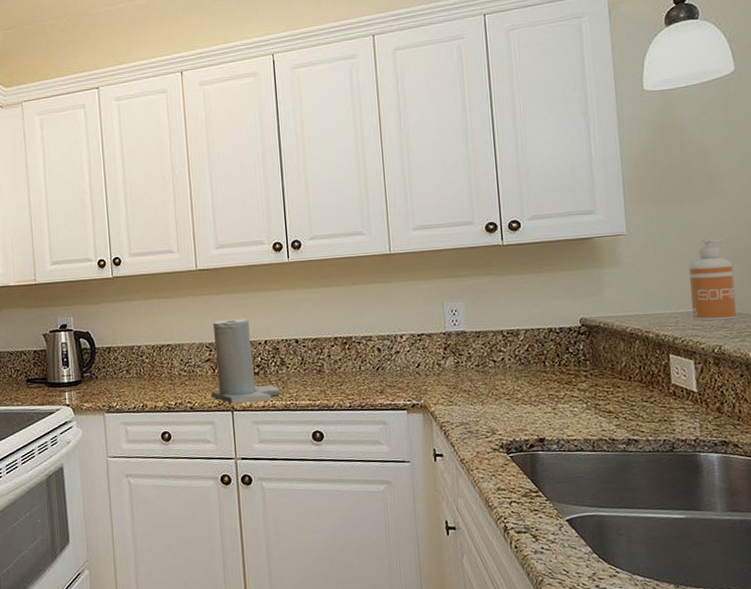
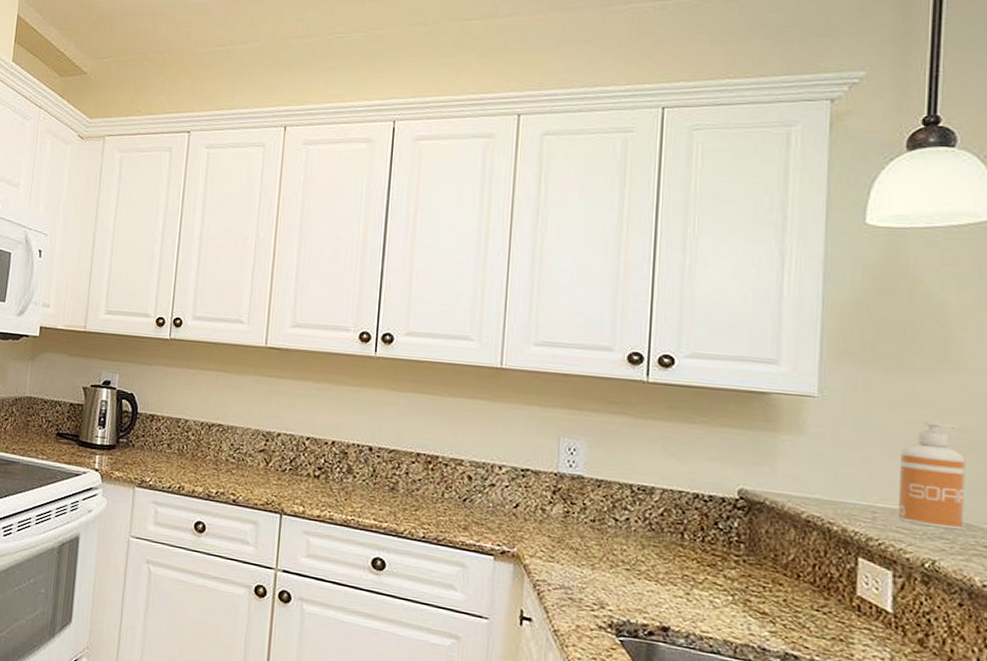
paper towel: present [210,319,280,404] -> none [258,408,341,512]

